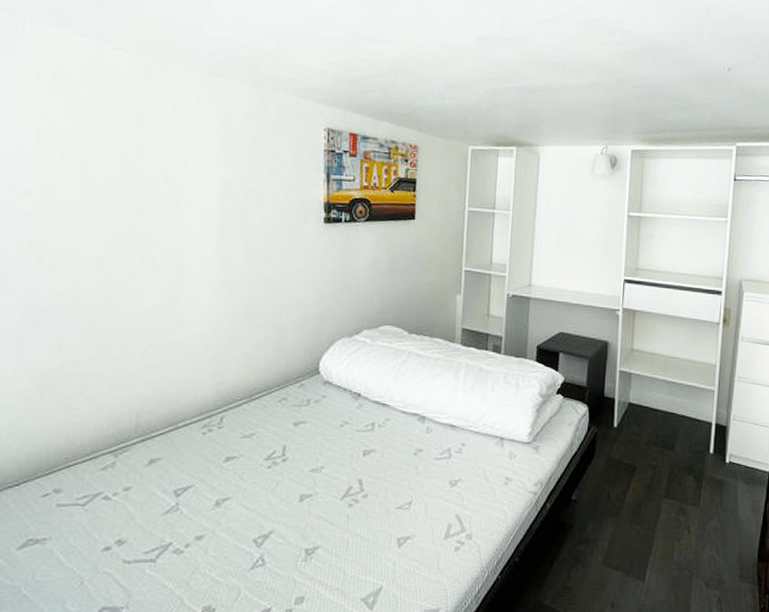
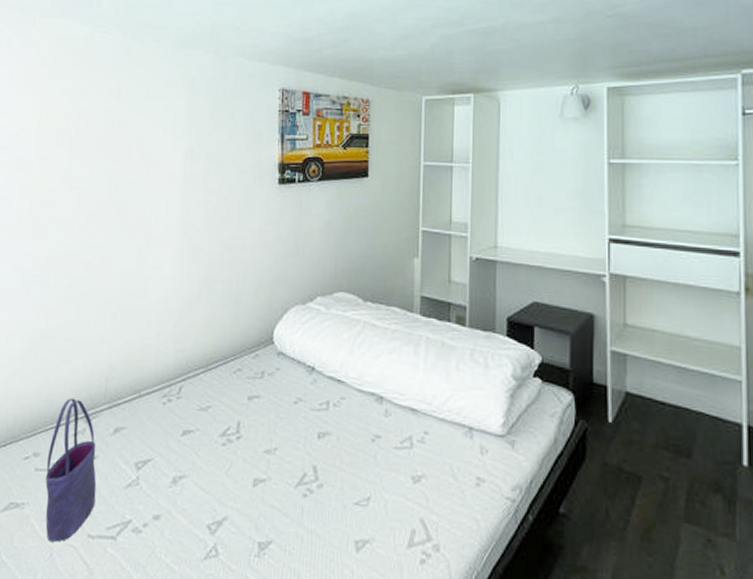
tote bag: none [70,433,131,571] -> present [45,398,97,542]

